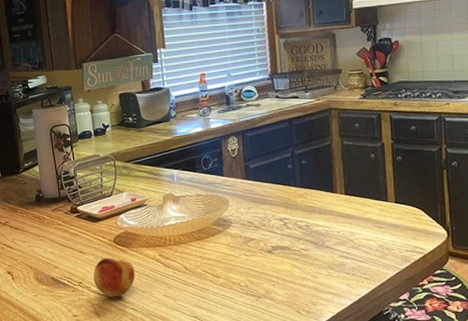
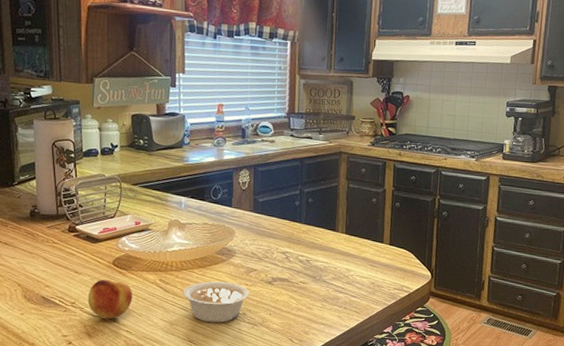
legume: none [183,254,250,297] -> present [183,281,249,323]

